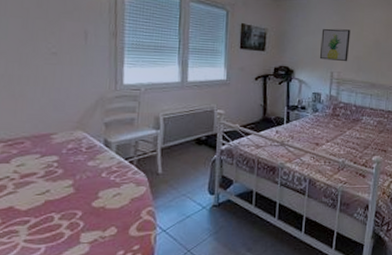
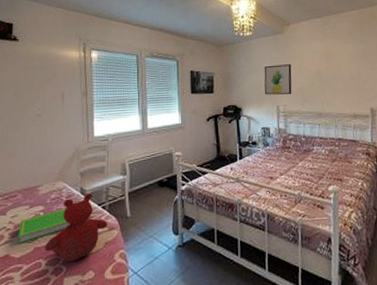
book: none [24,160,91,196] -> present [17,208,70,244]
stuffed bear: none [57,146,136,216] -> present [44,193,108,262]

